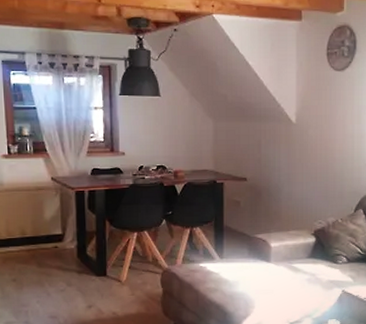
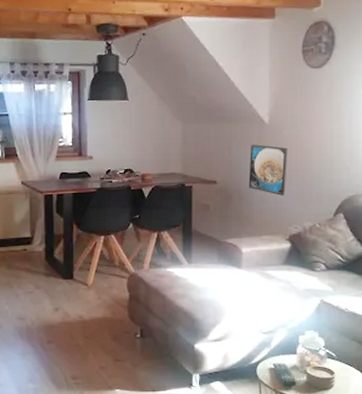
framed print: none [277,143,313,192] -> present [248,144,287,196]

